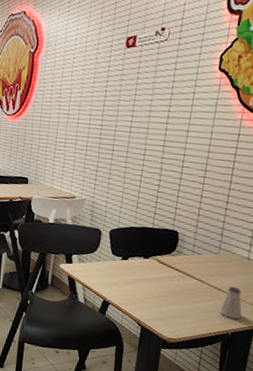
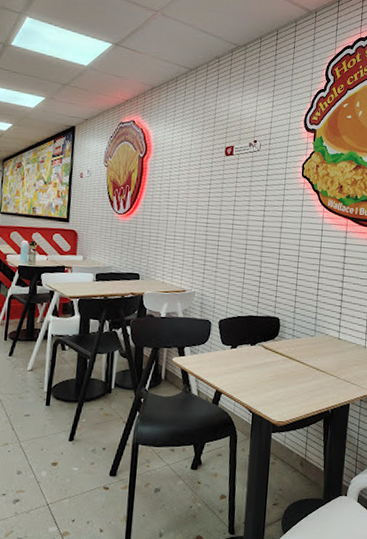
saltshaker: present [219,287,242,320] -> none [319,366,338,396]

